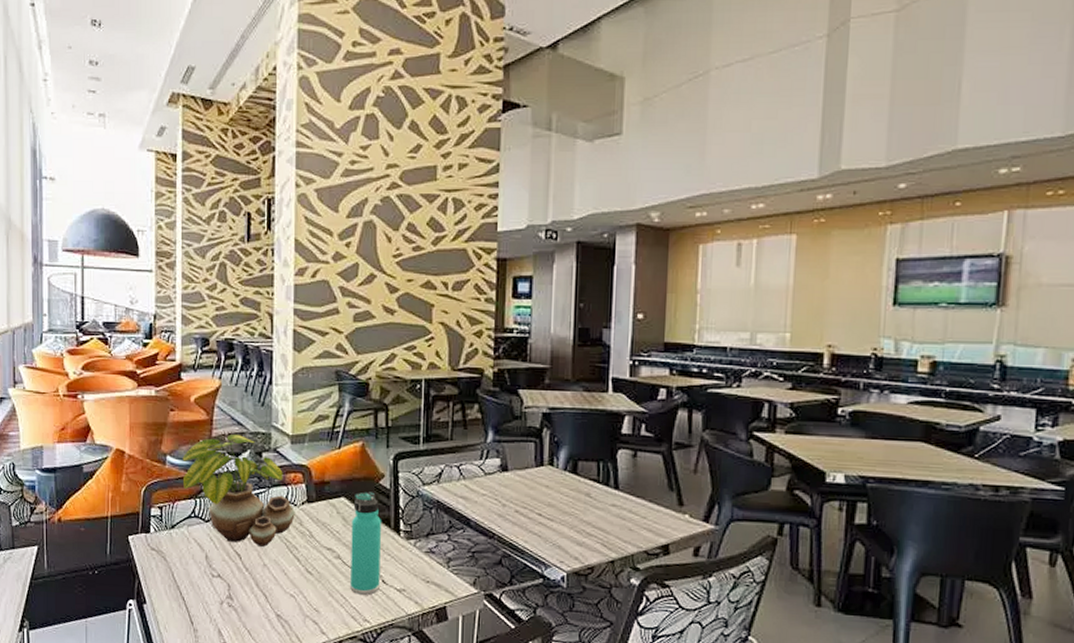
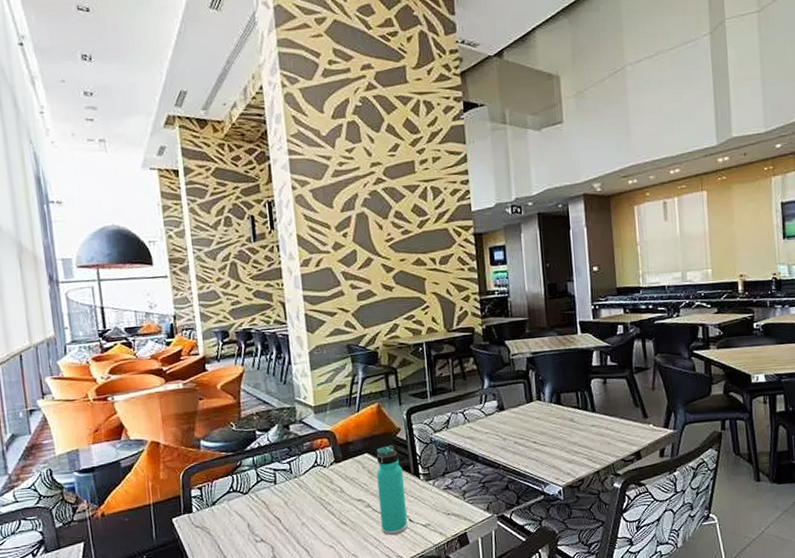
potted plant: present [182,435,295,548] -> none [215,412,326,509]

